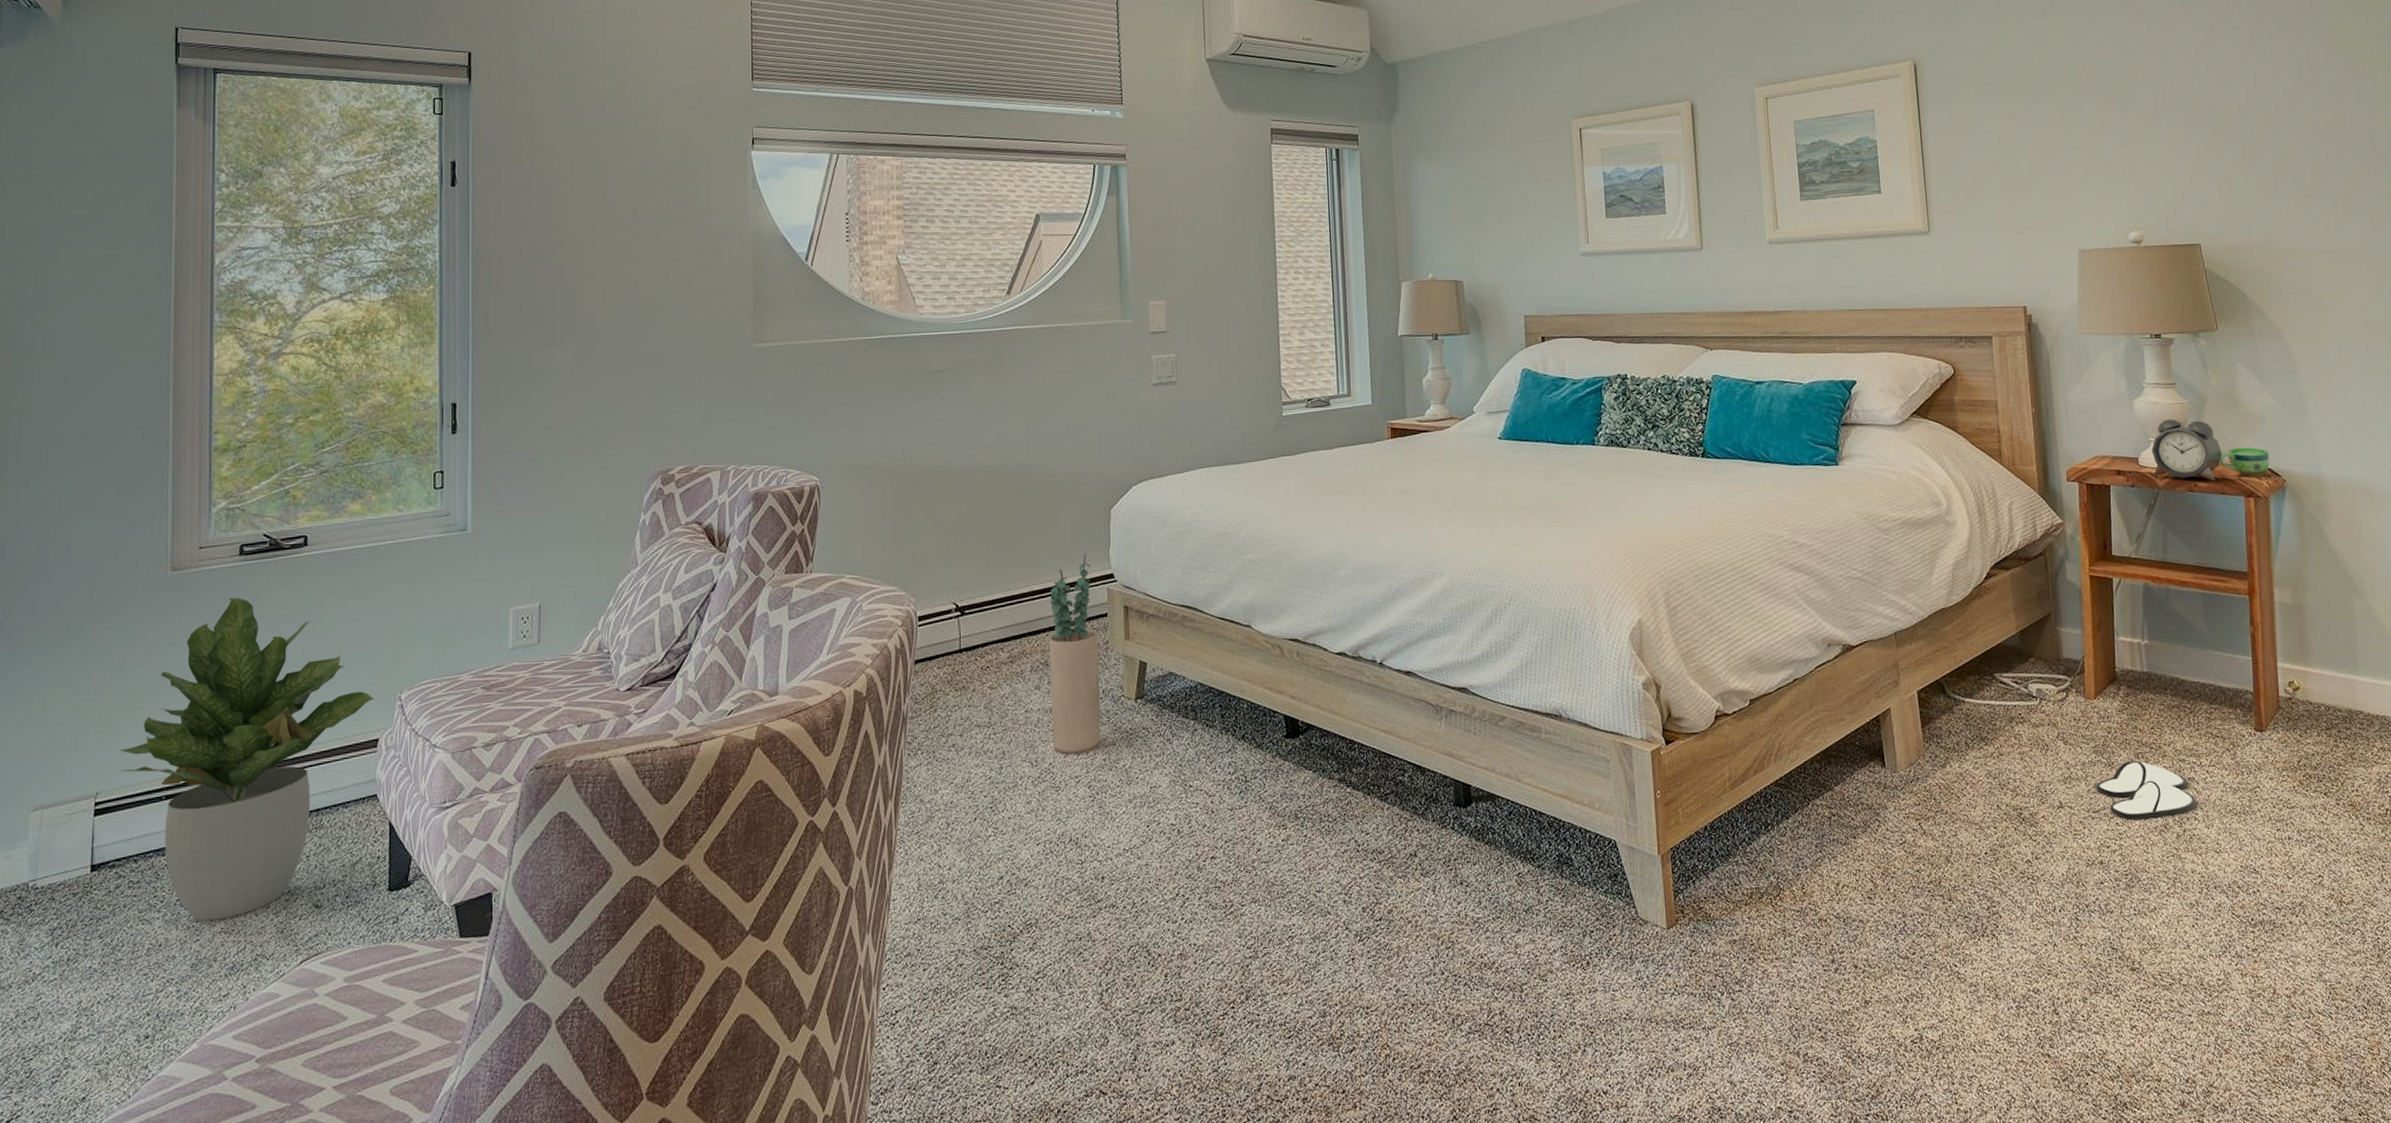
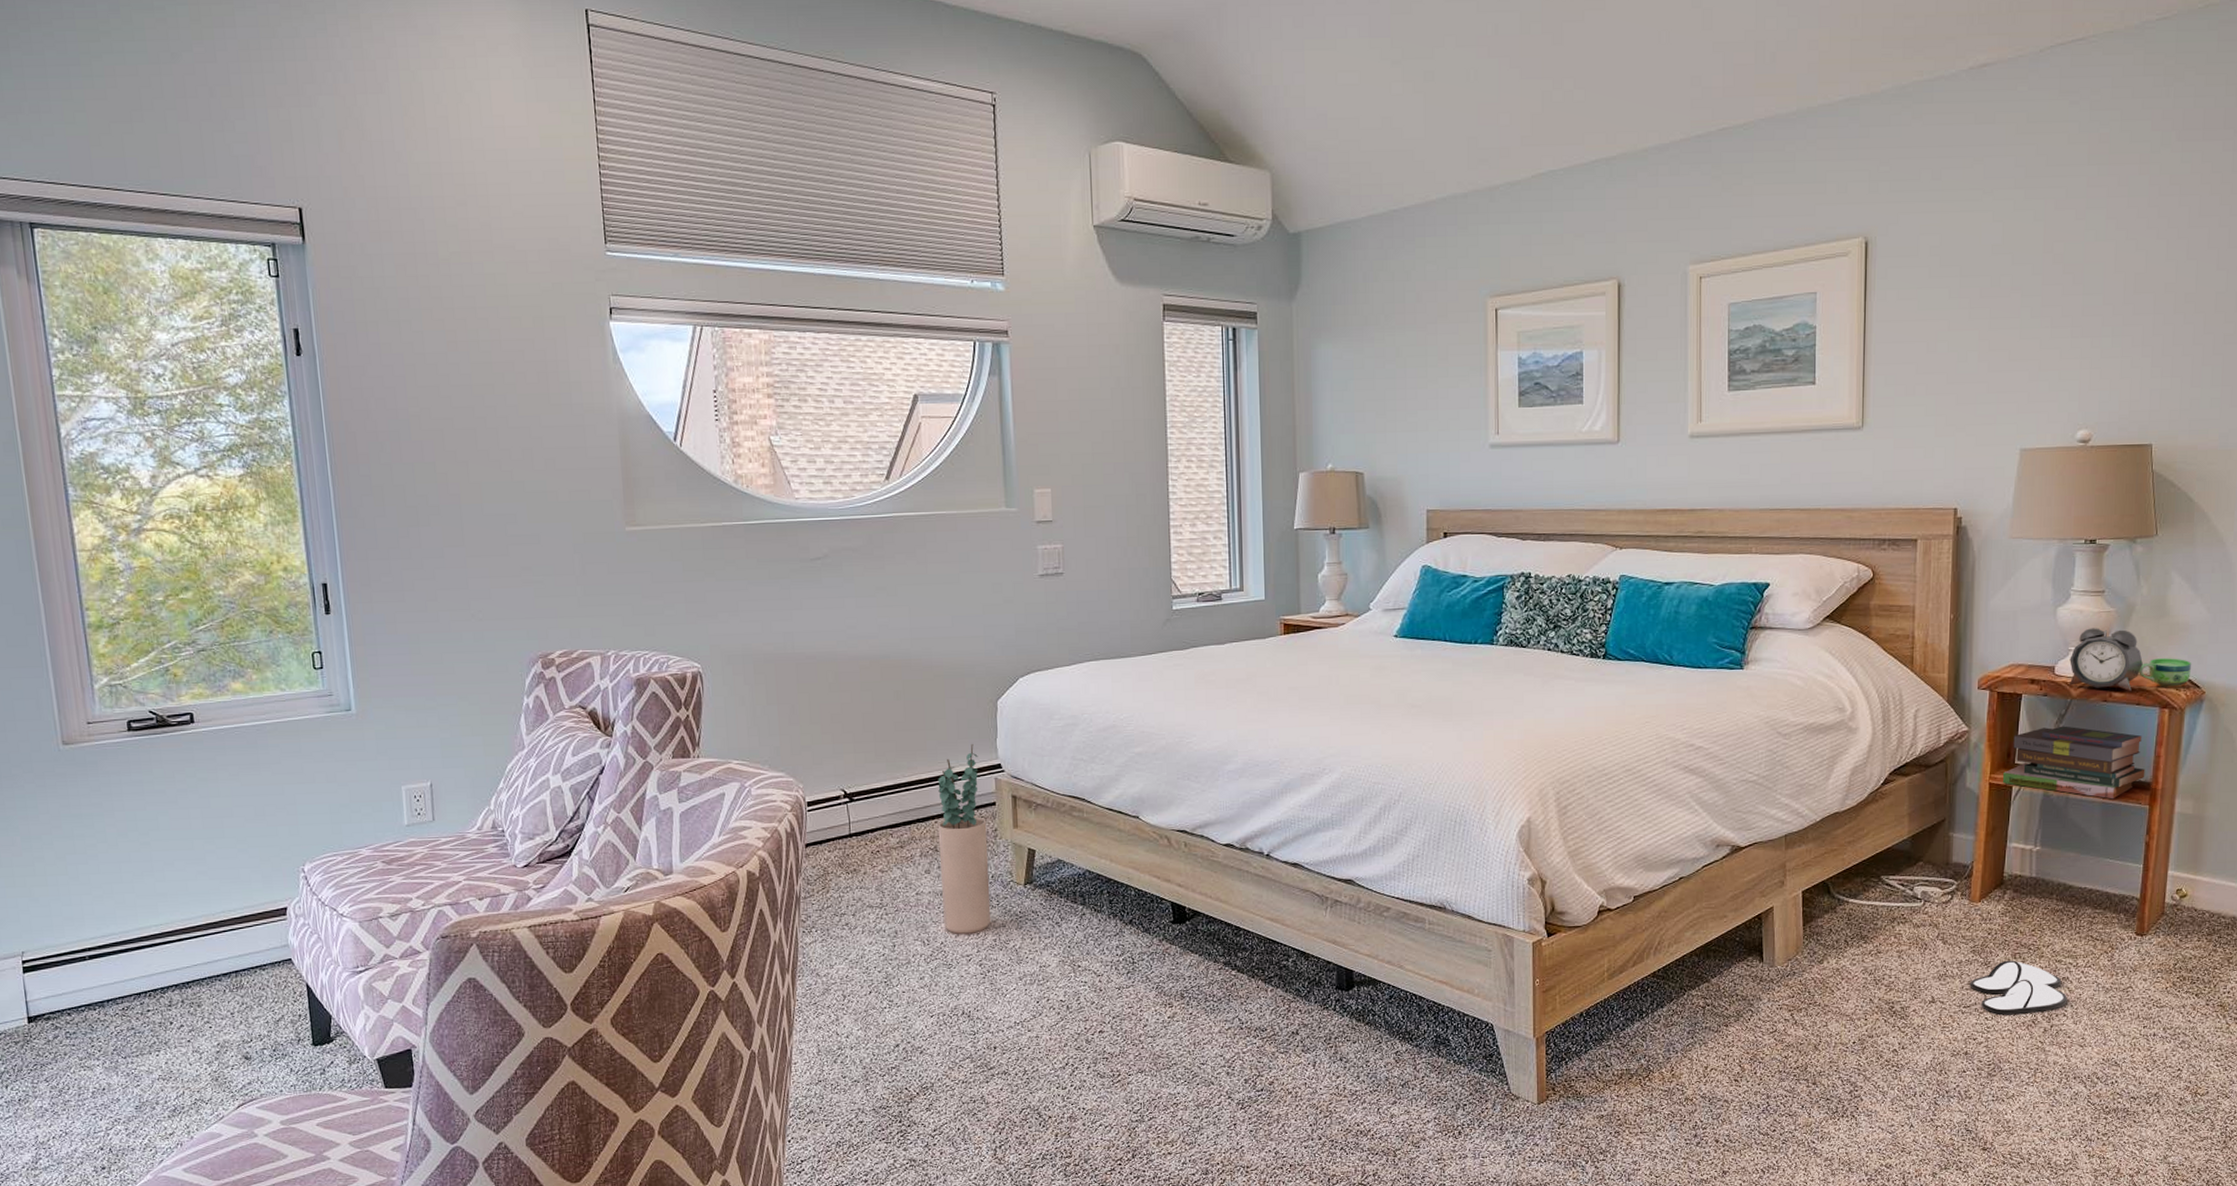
potted plant: present [118,597,374,921] -> none [37,771,278,1069]
books: none [2101,516,2241,590] -> present [2002,726,2145,799]

